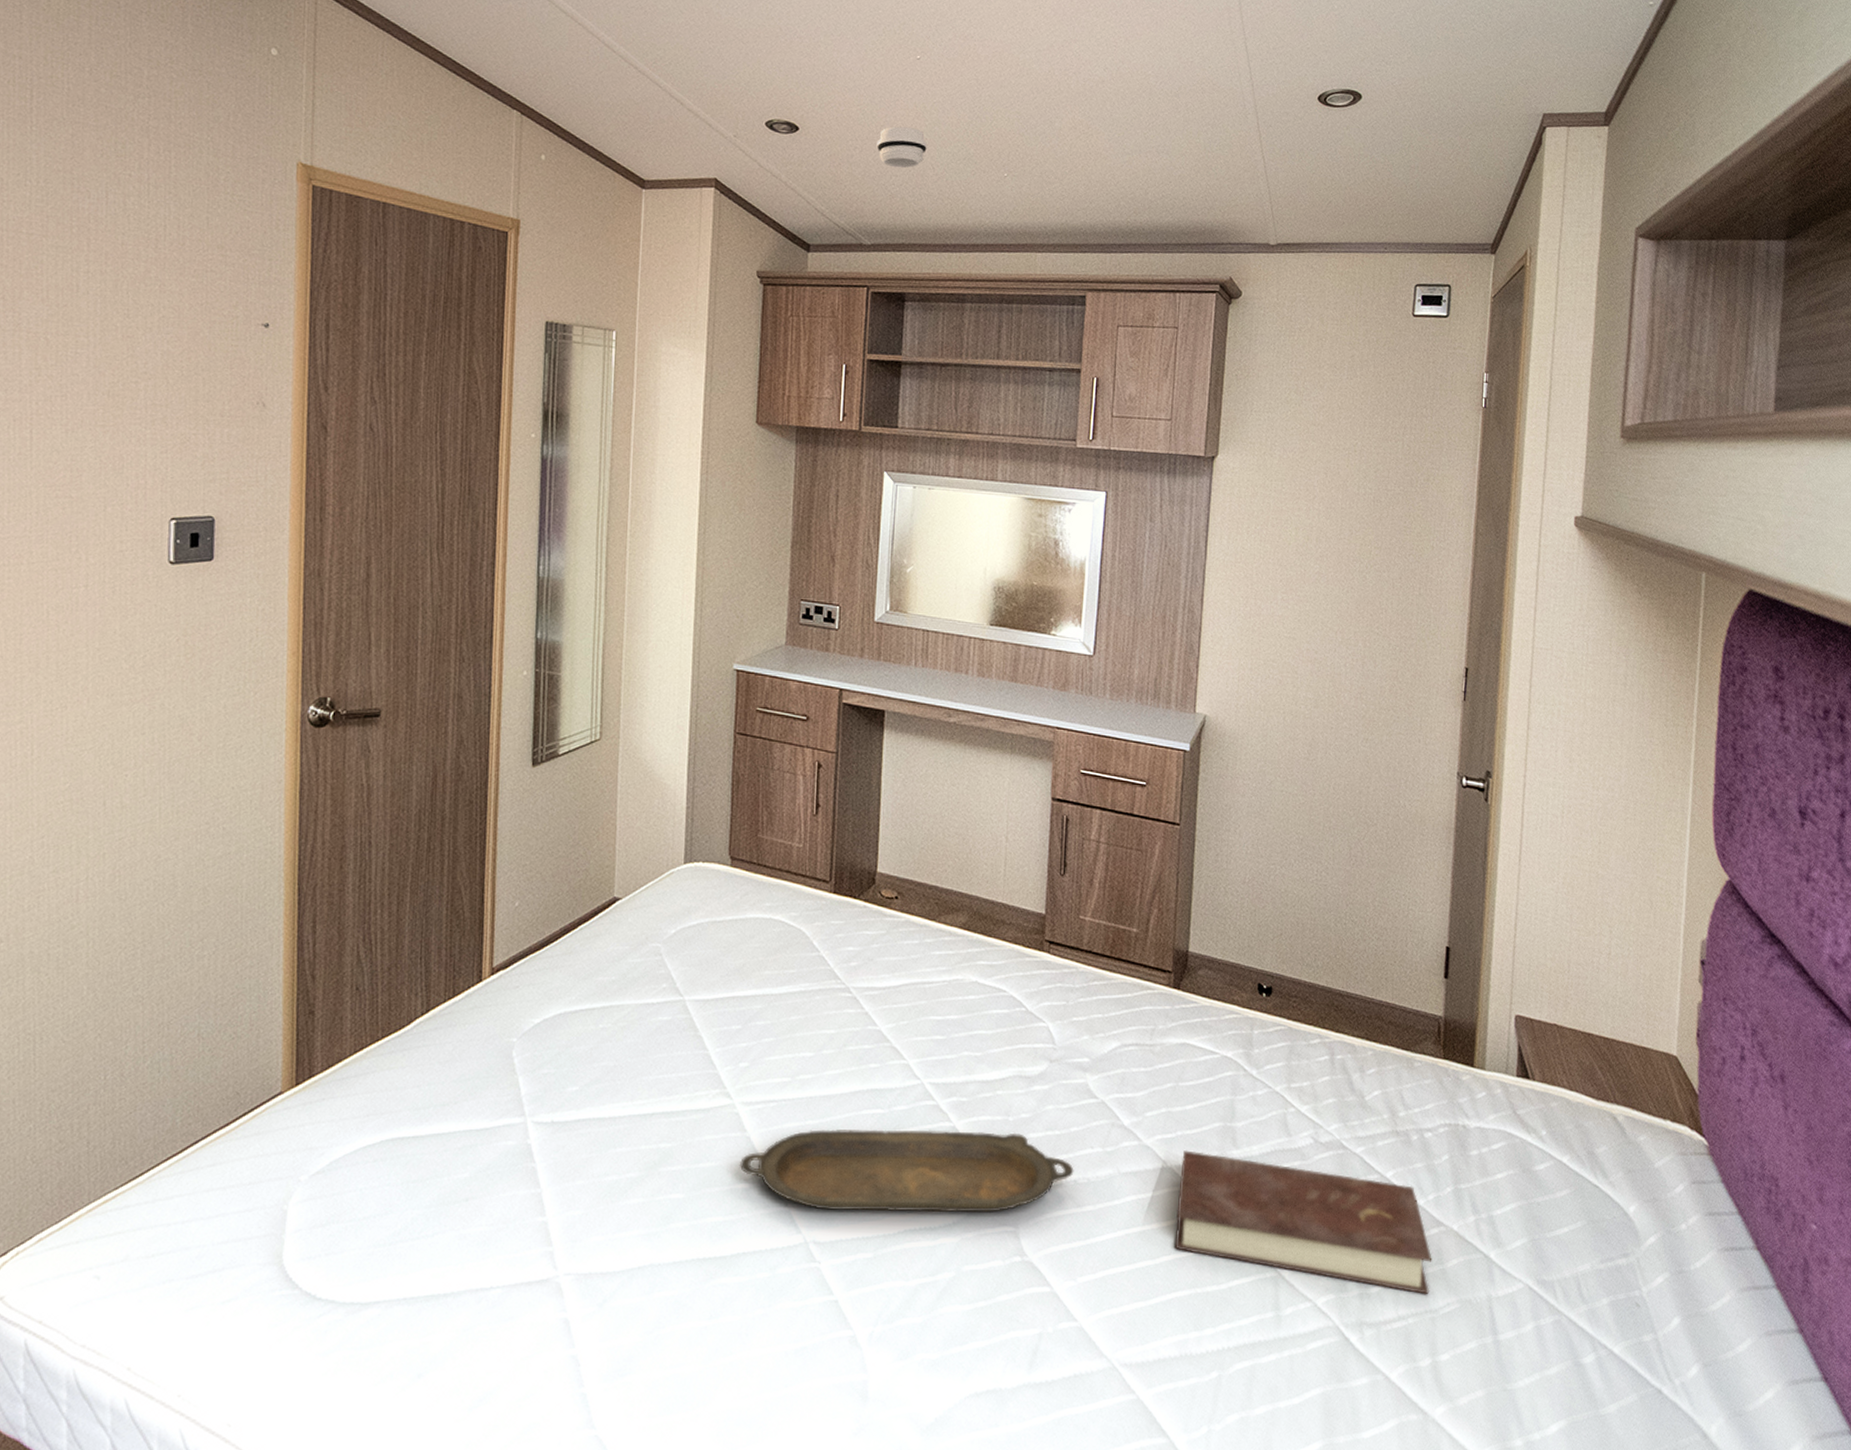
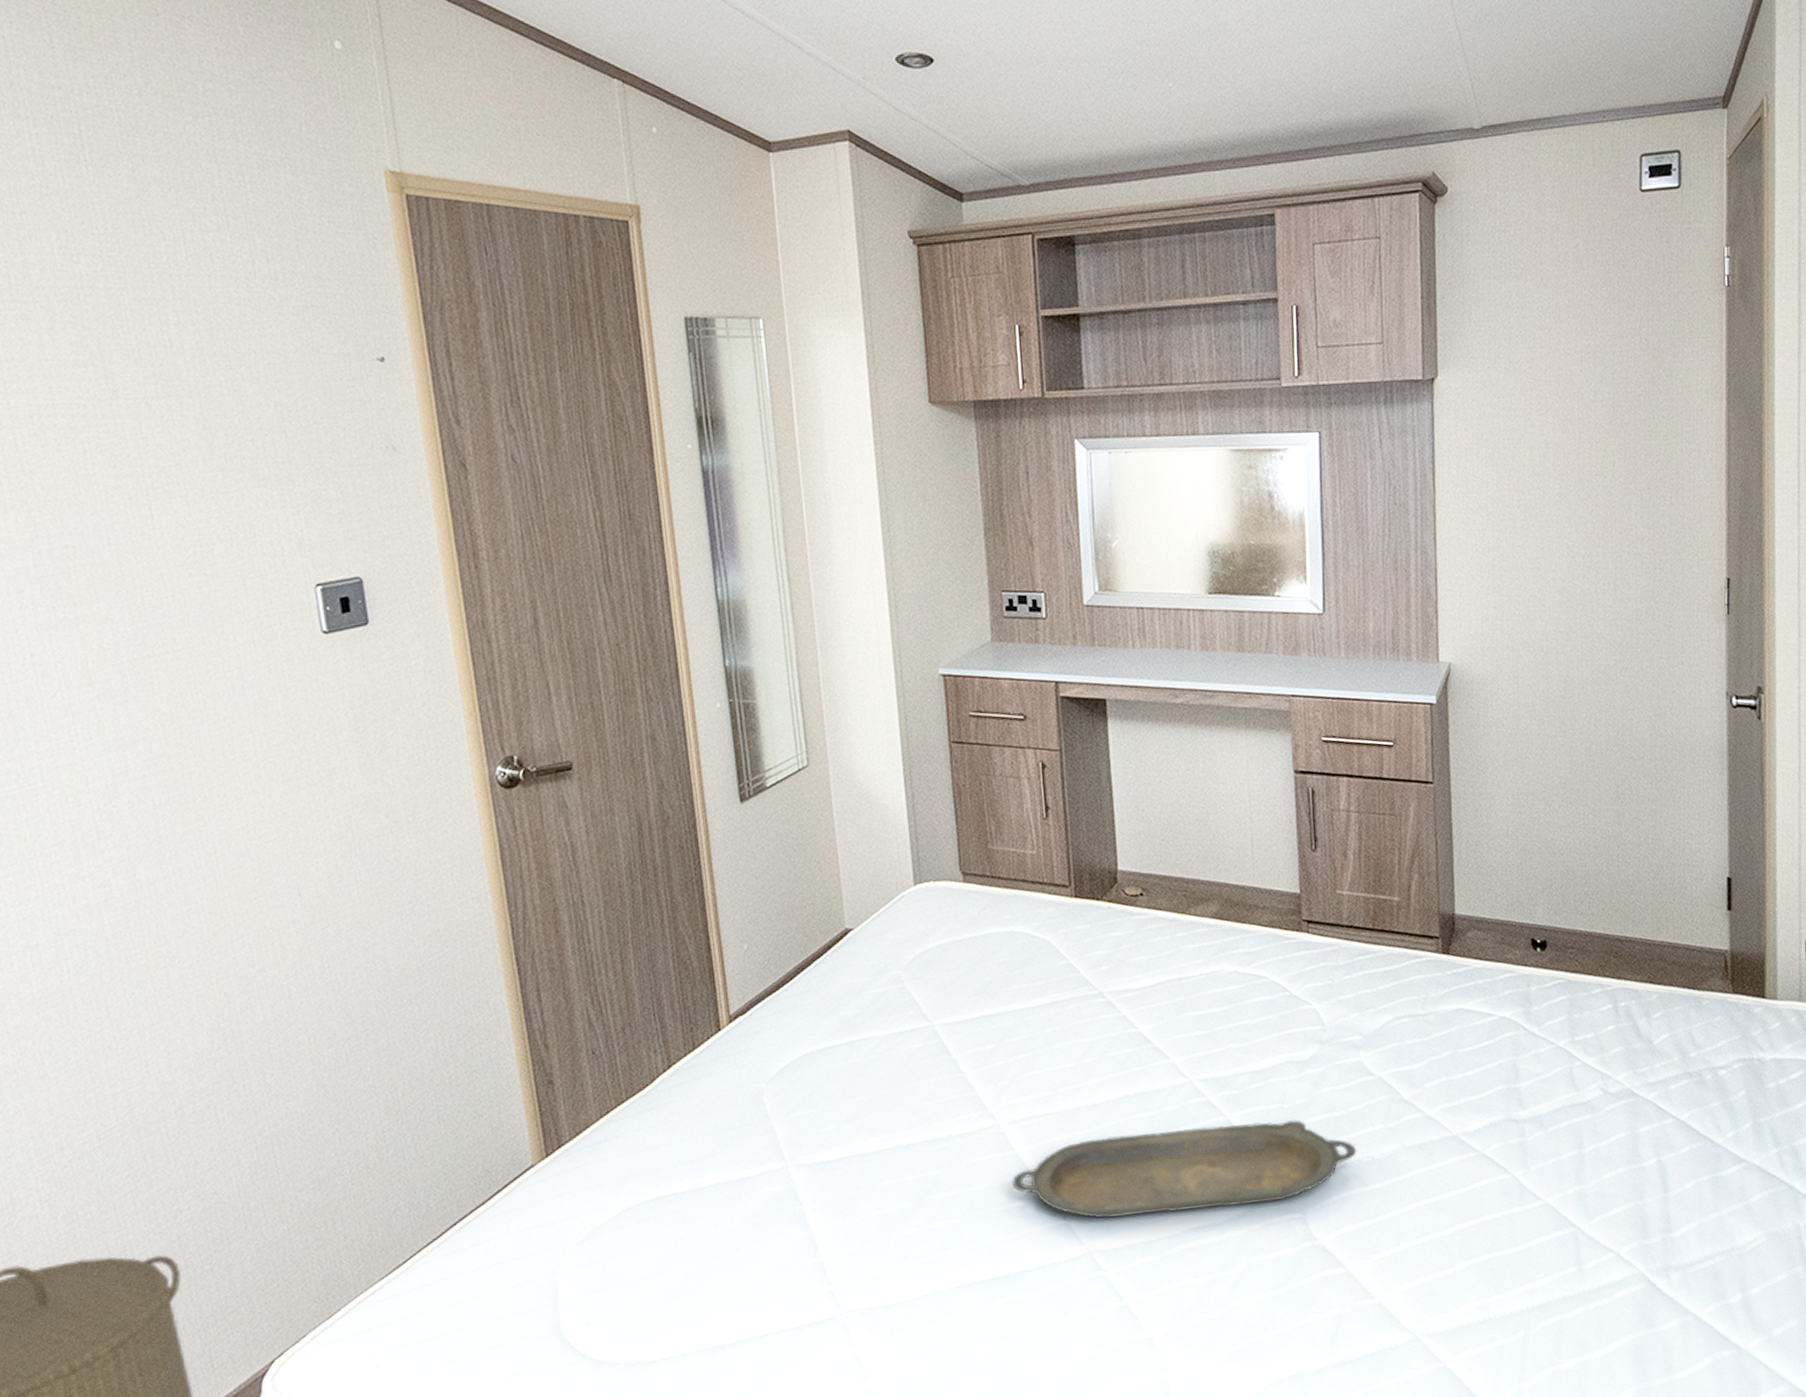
smoke detector: present [876,126,927,168] -> none [1022,43,1079,92]
book: present [1174,1150,1432,1295] -> none [1467,1116,1736,1233]

